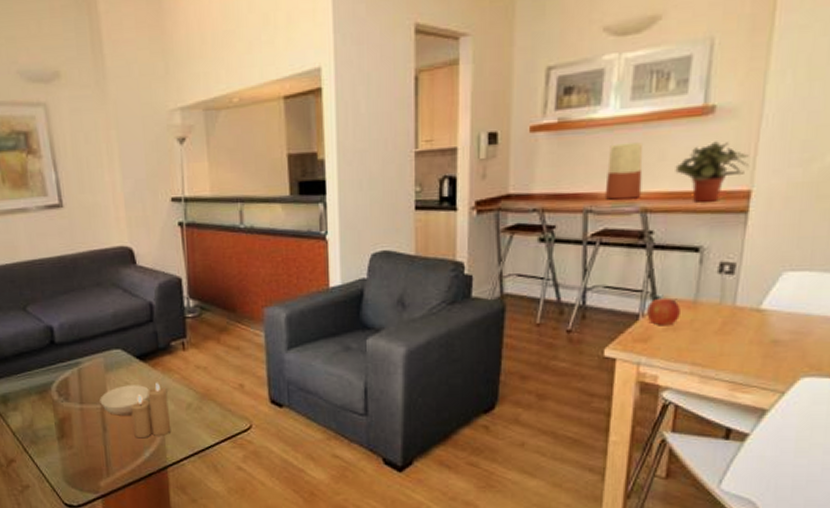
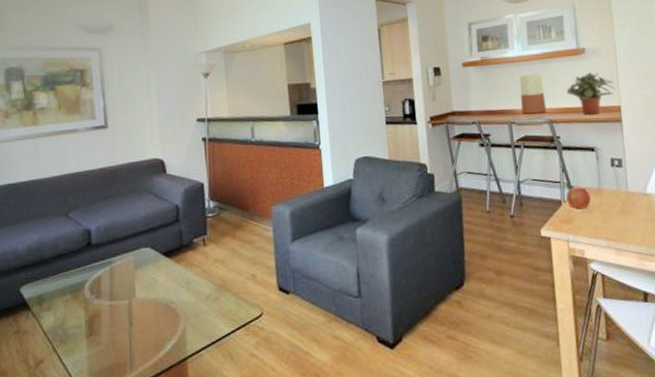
bowl: present [100,385,150,416] -> none [128,279,173,310]
candle: present [131,382,170,439] -> none [156,276,191,331]

